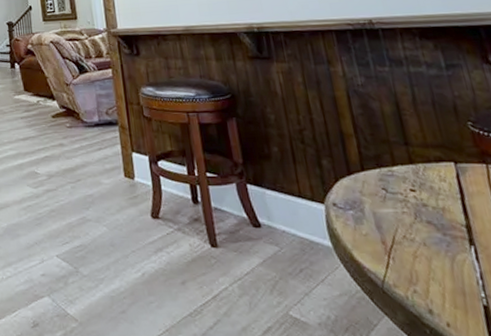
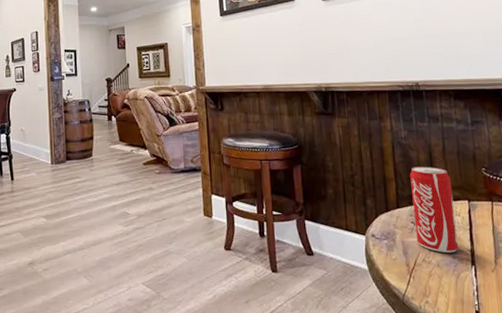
beverage can: none [373,119,449,228] -> present [410,166,459,253]

